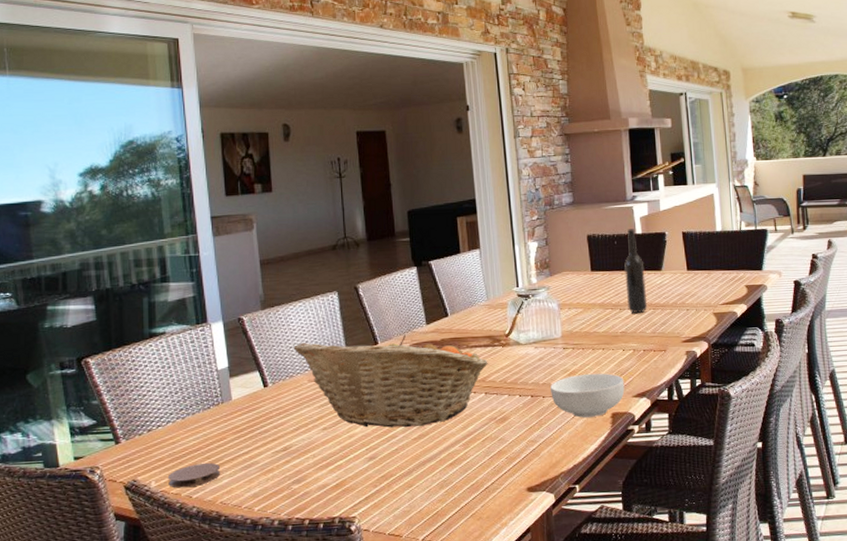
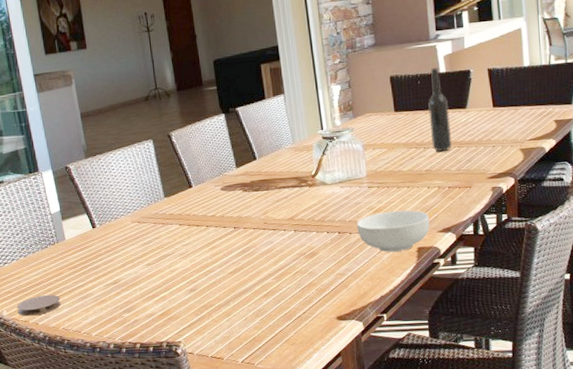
fruit basket: present [293,334,488,428] -> none [116,177,296,263]

